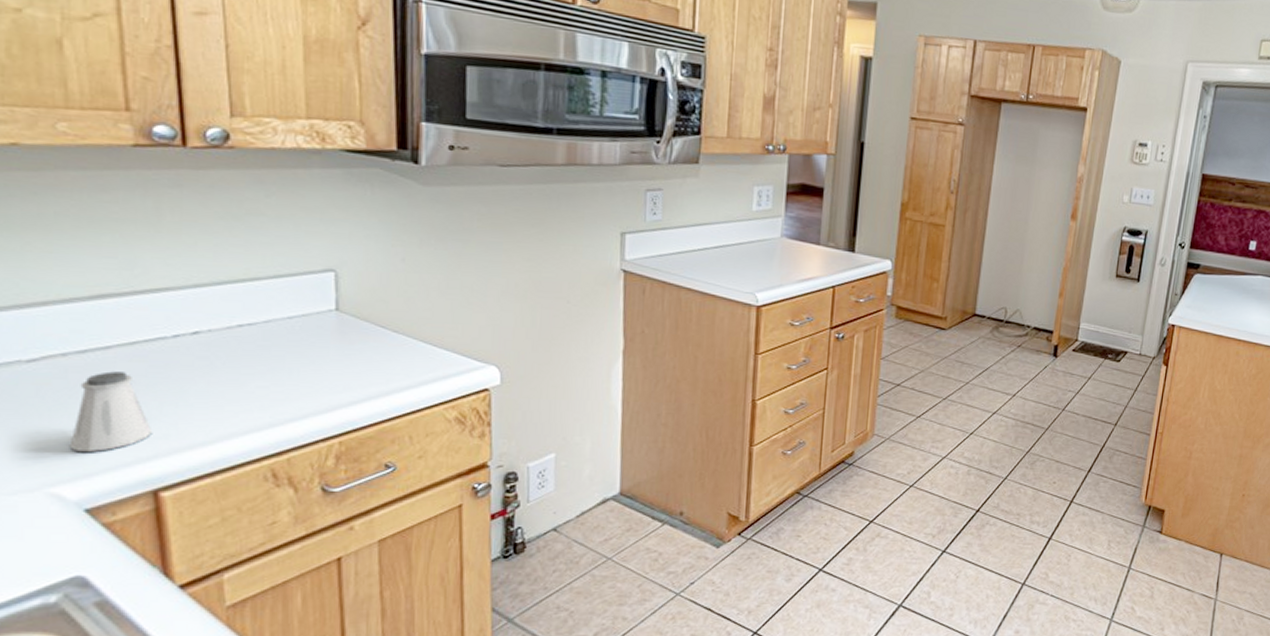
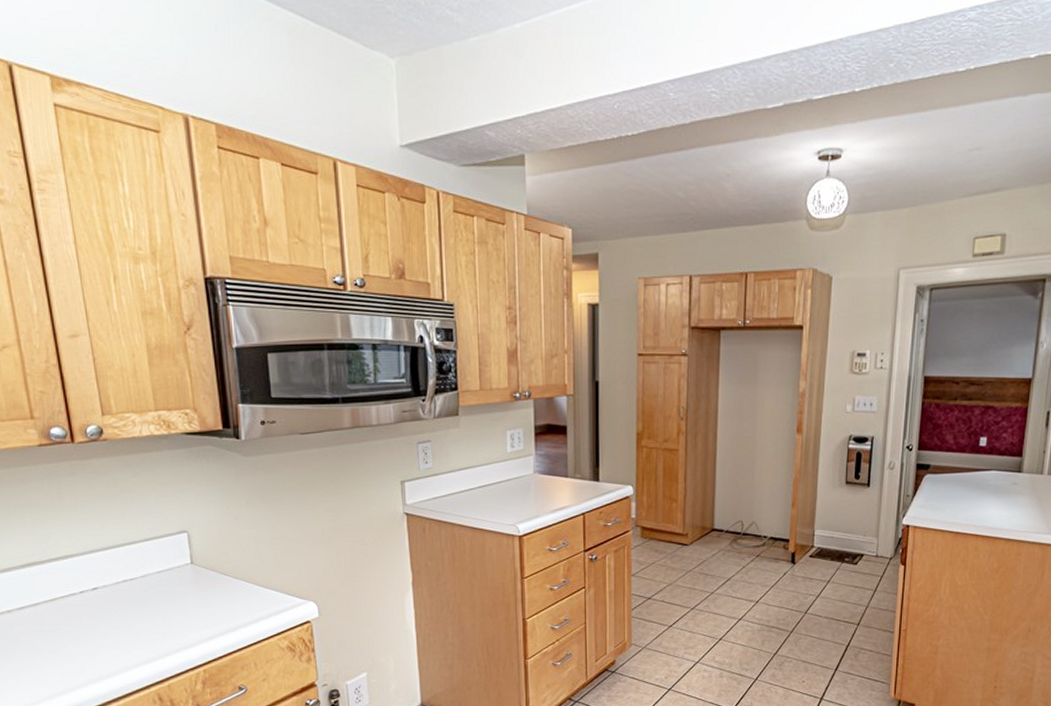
saltshaker: present [69,371,153,452] -> none [19,622,74,685]

